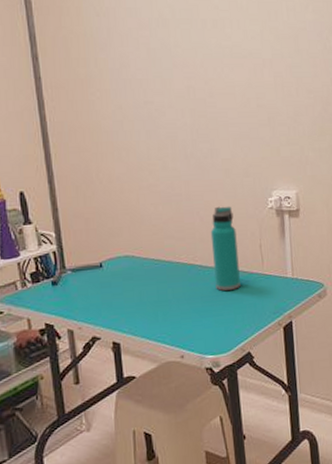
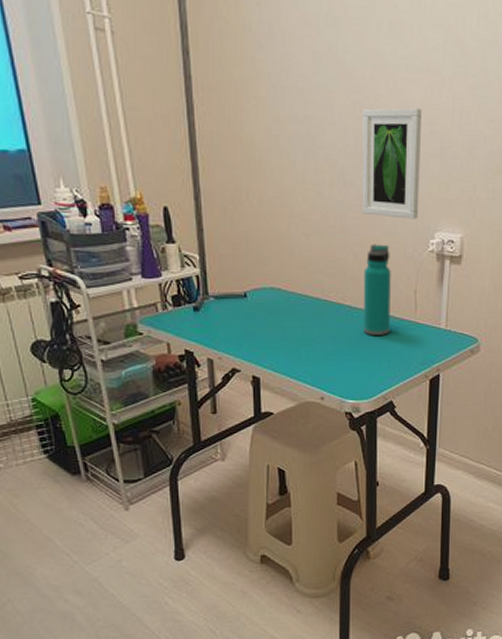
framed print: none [197,86,256,182] -> present [362,107,421,220]

